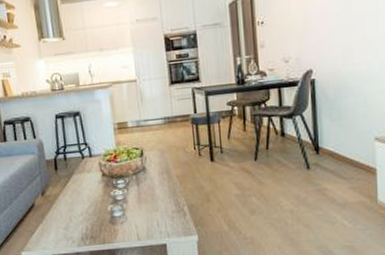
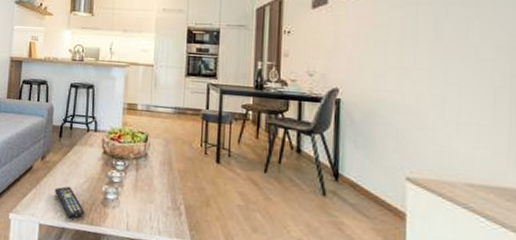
remote control: none [62,214,95,243] -> present [55,186,85,219]

